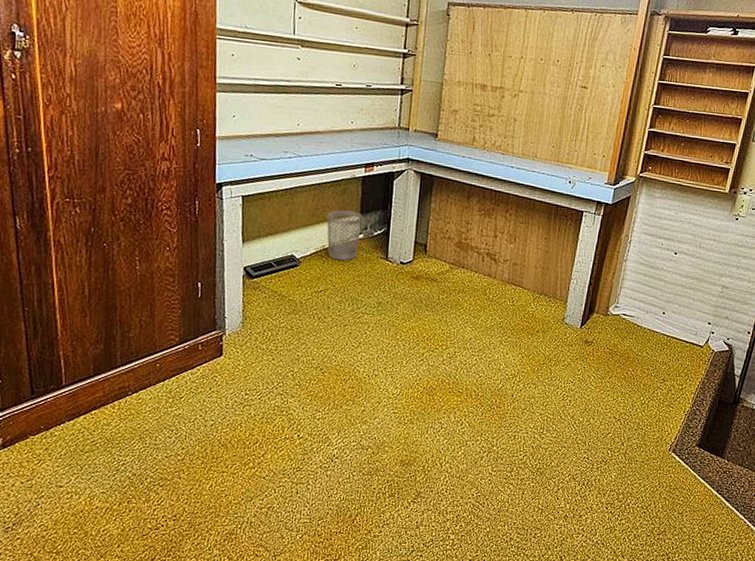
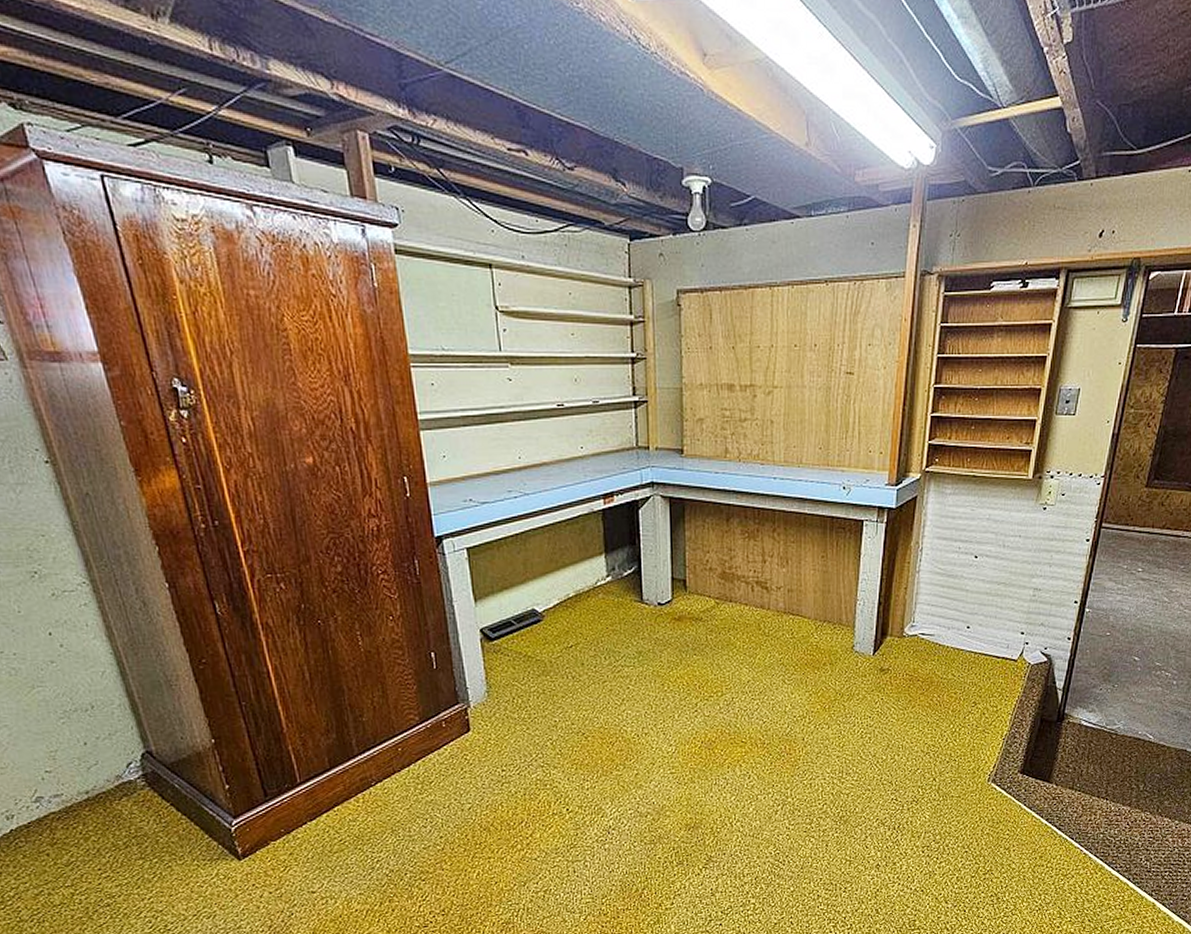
wastebasket: present [326,210,363,261] -> none [566,551,609,609]

